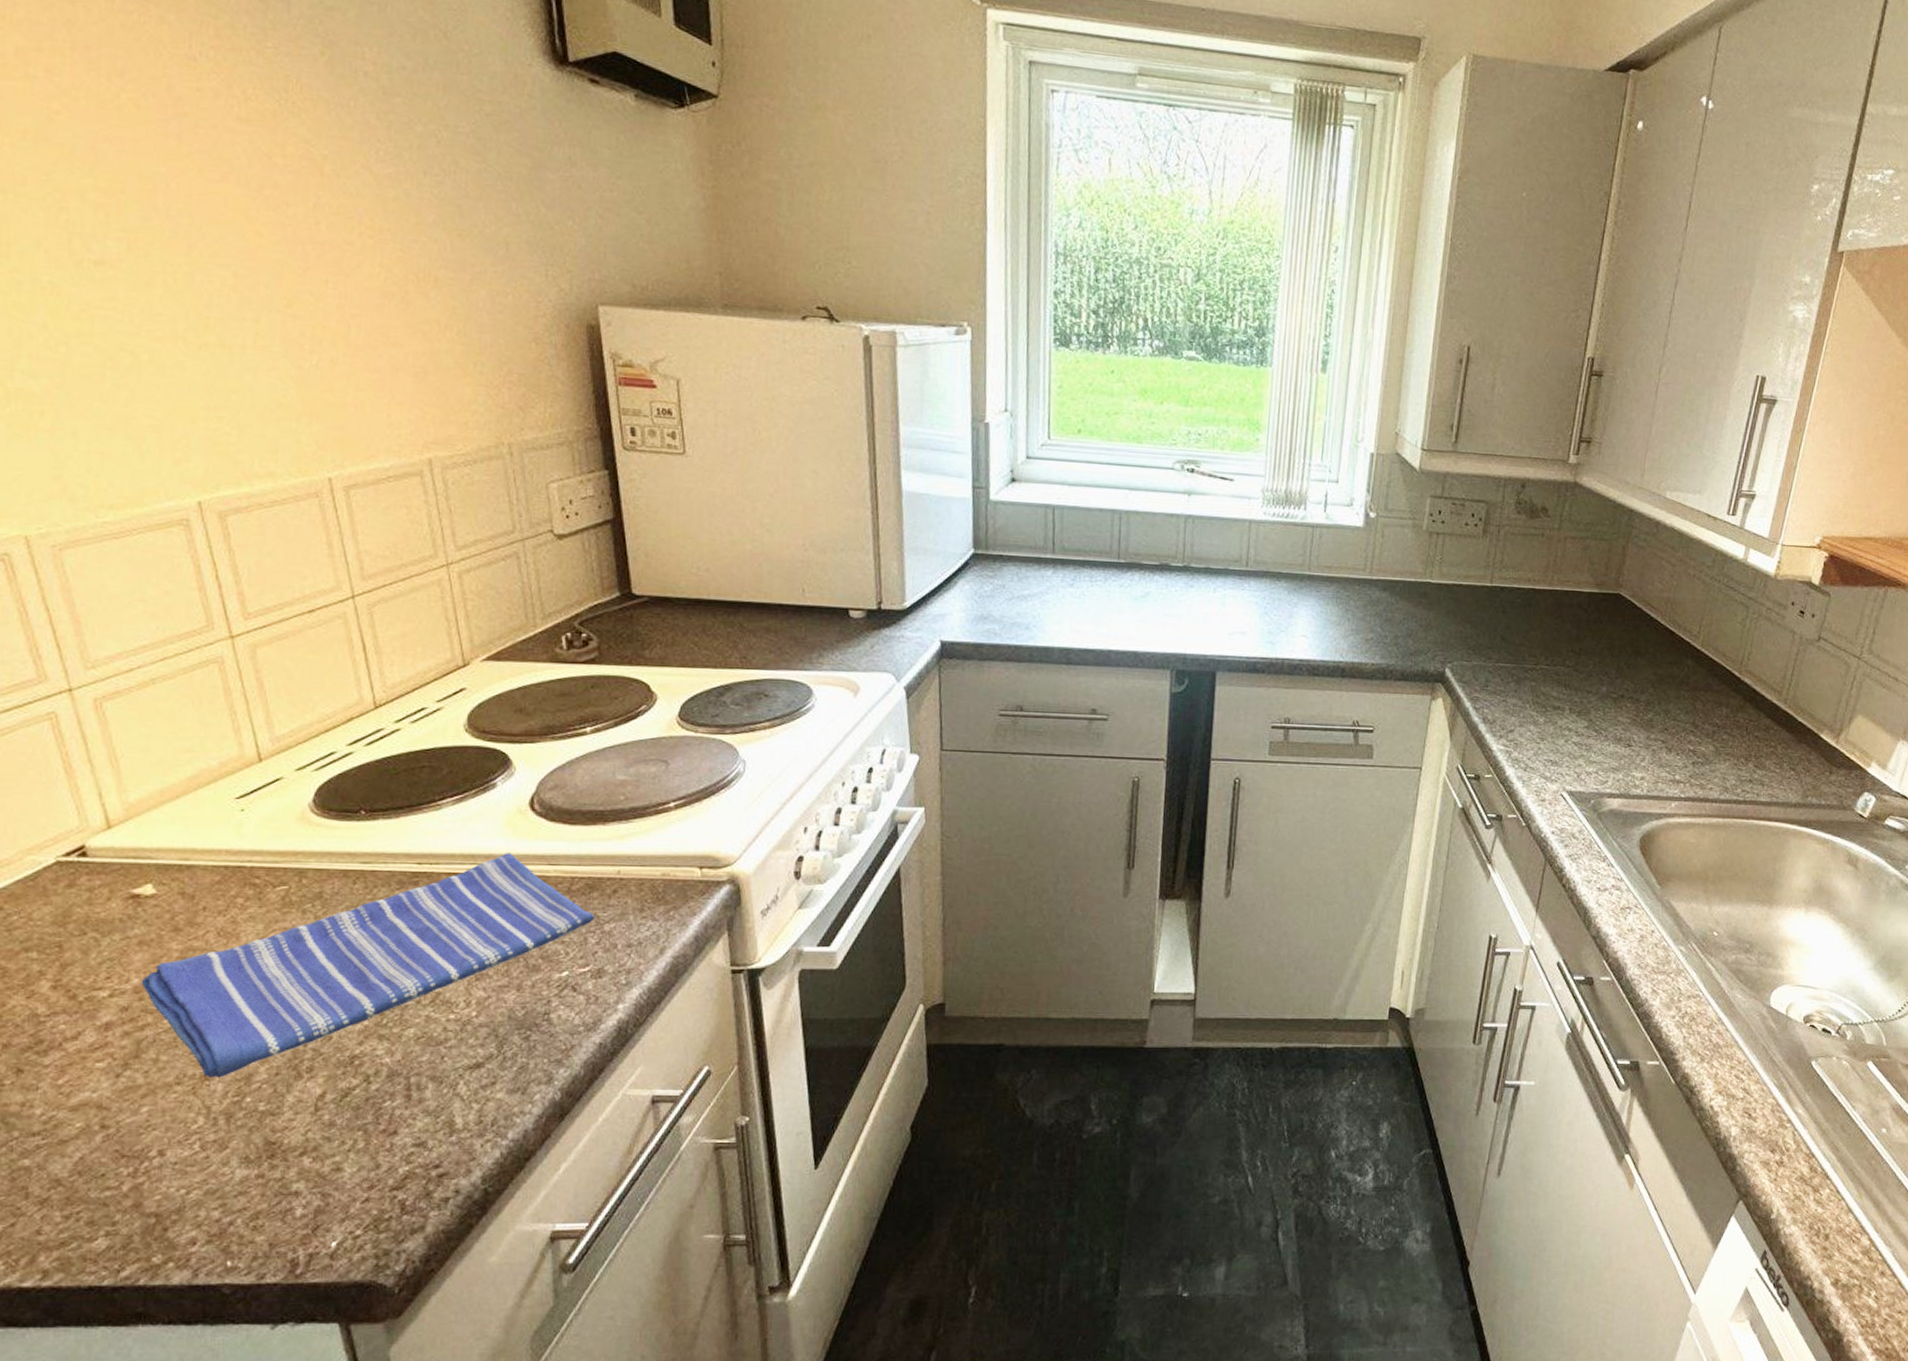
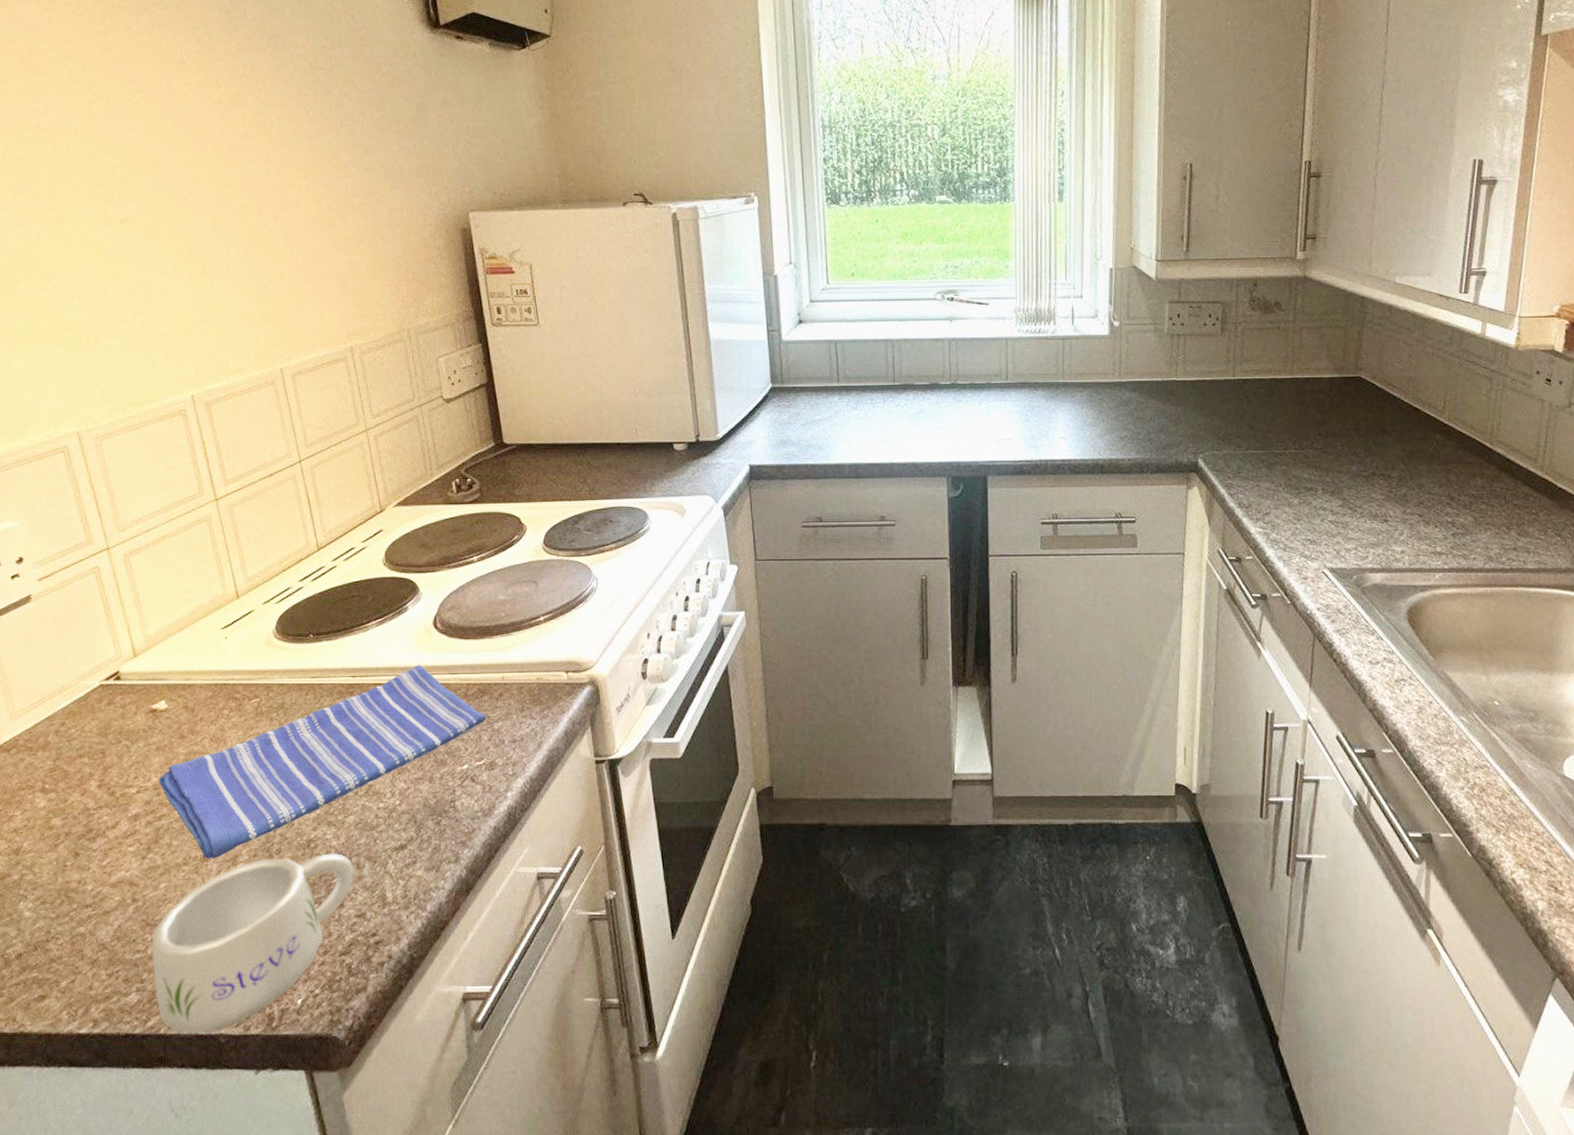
mug: none [127,1072,413,1284] -> present [151,853,354,1034]

